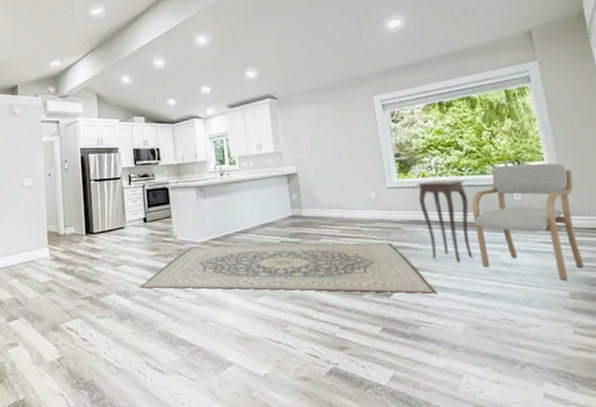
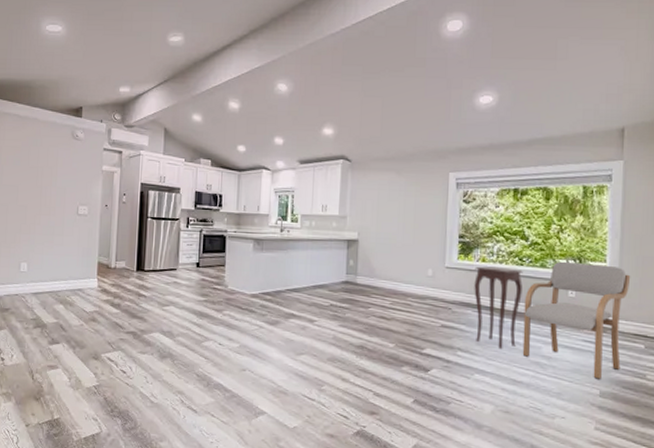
area rug: present [139,242,438,294] -> none [184,298,474,375]

